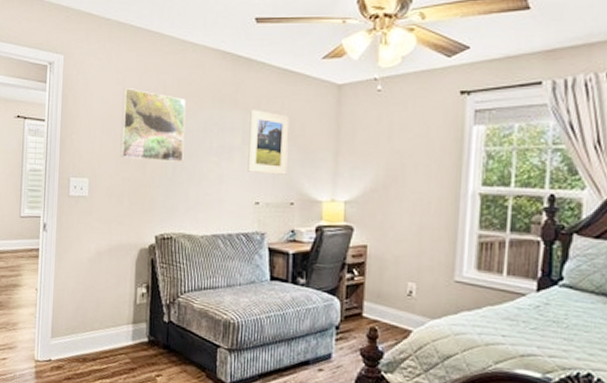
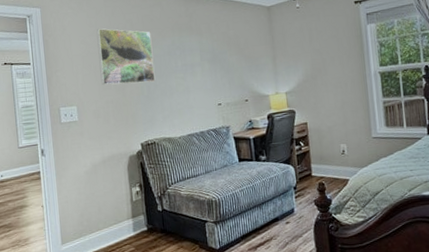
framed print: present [247,109,290,175] -> none [204,32,239,81]

